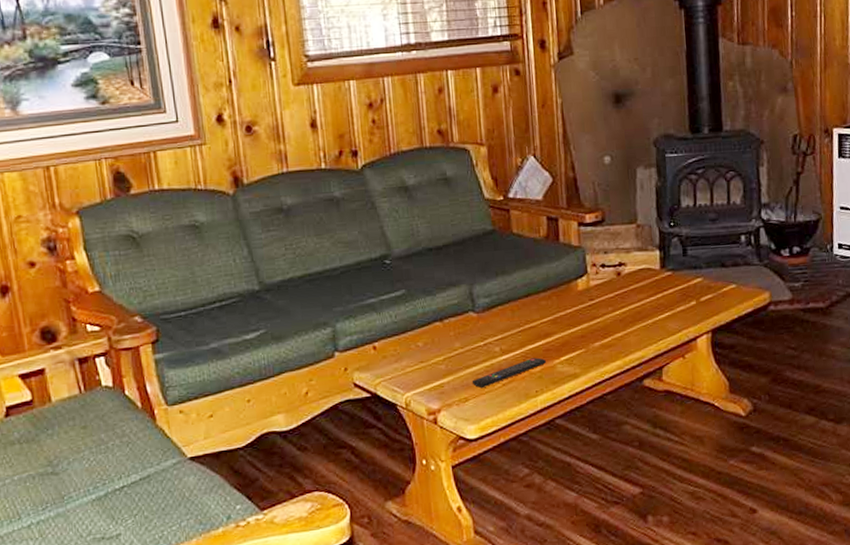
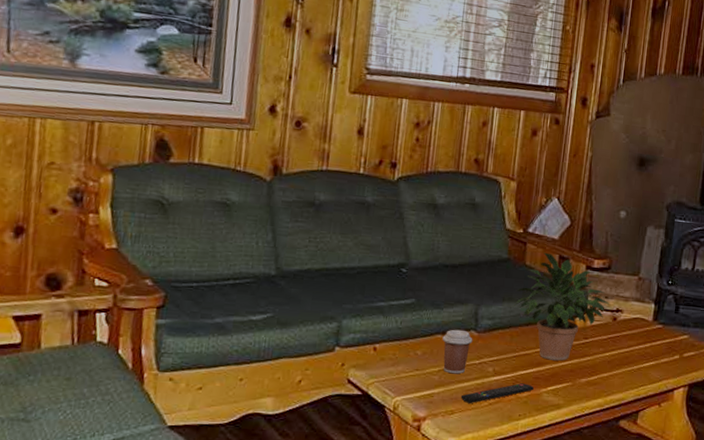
coffee cup: none [441,313,473,361] -> present [442,329,473,374]
potted plant: none [507,216,610,329] -> present [513,252,609,361]

